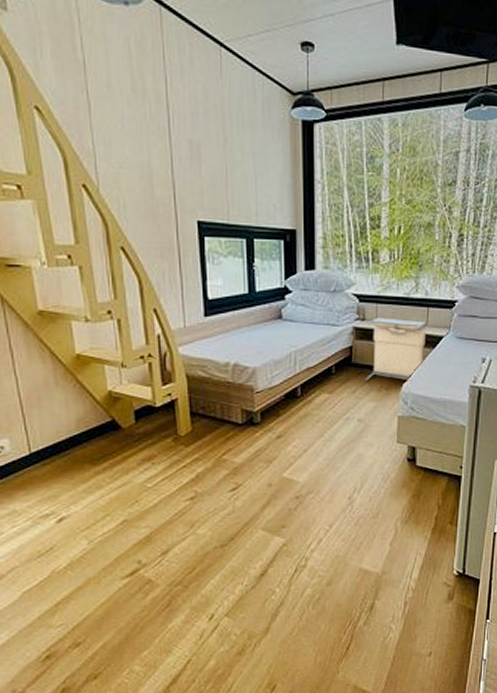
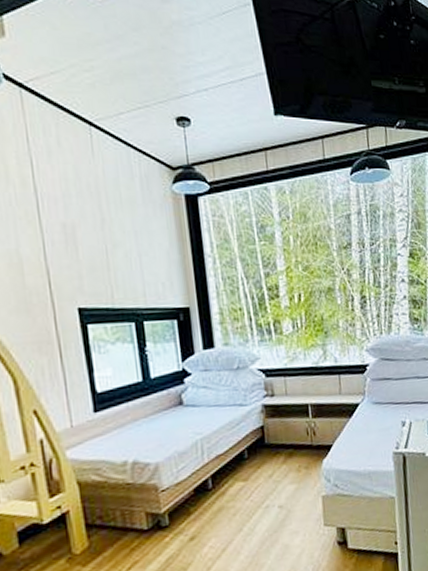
laundry hamper: present [365,317,426,381] -> none [276,390,343,462]

